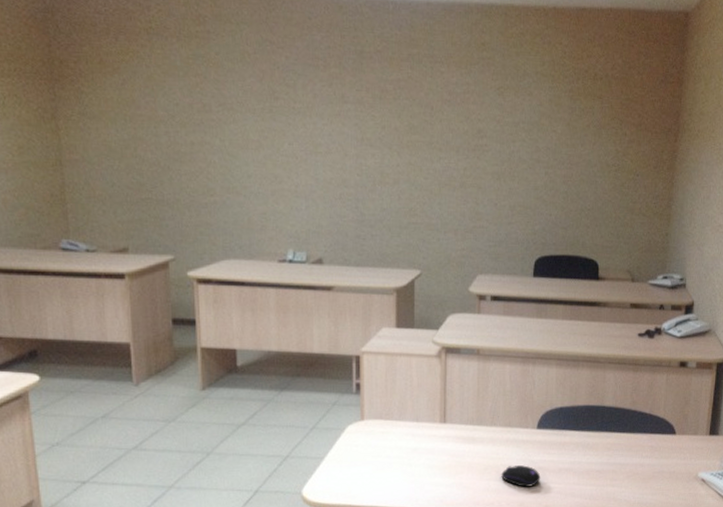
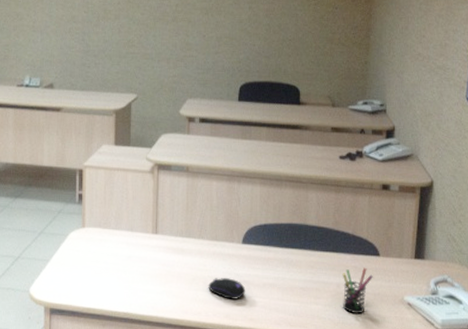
pen holder: none [638,446,669,493] -> present [342,267,373,313]

